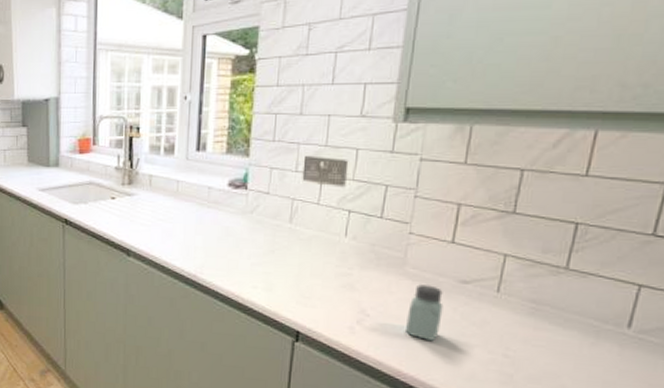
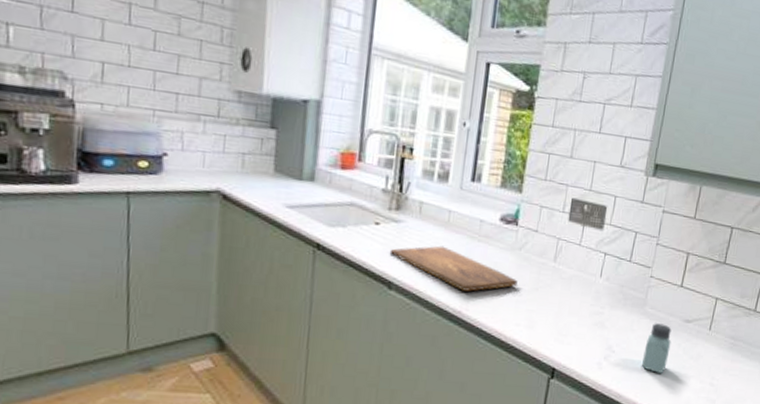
cutting board: none [126,214,252,256] -> present [389,245,518,292]

